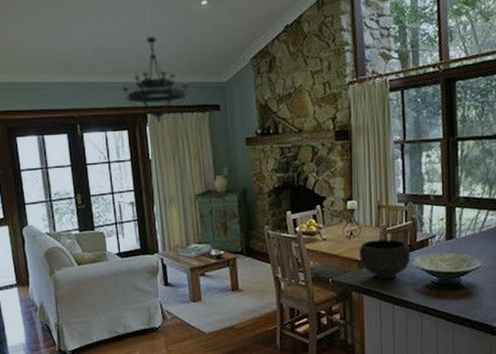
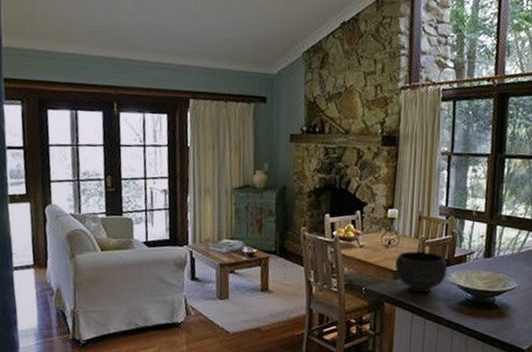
chandelier: present [121,36,189,124] -> none [164,18,236,111]

